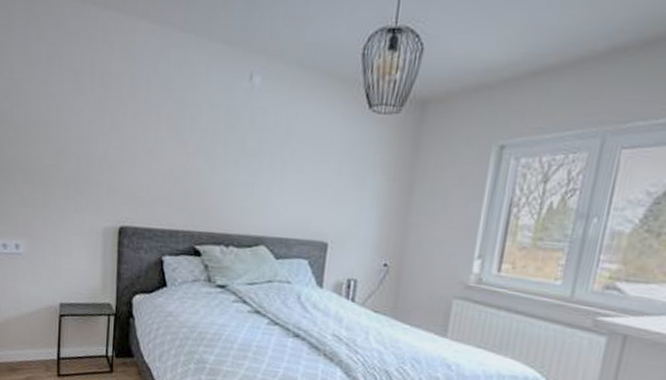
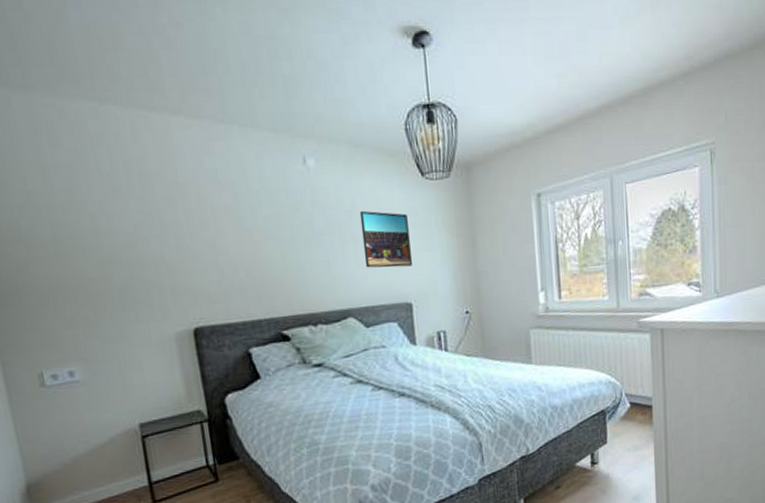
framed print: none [288,136,344,204] -> present [359,210,412,268]

